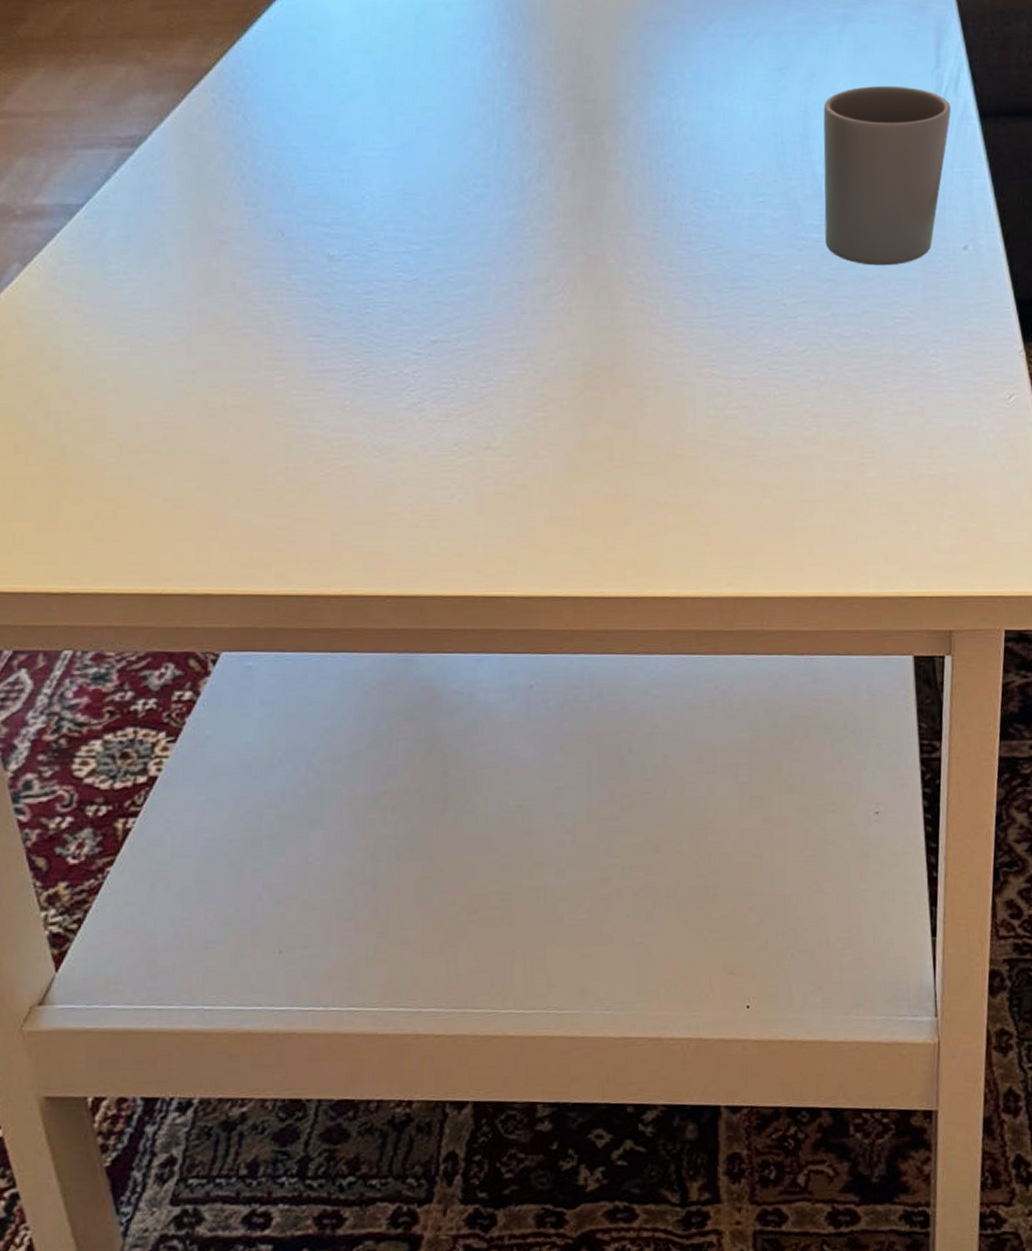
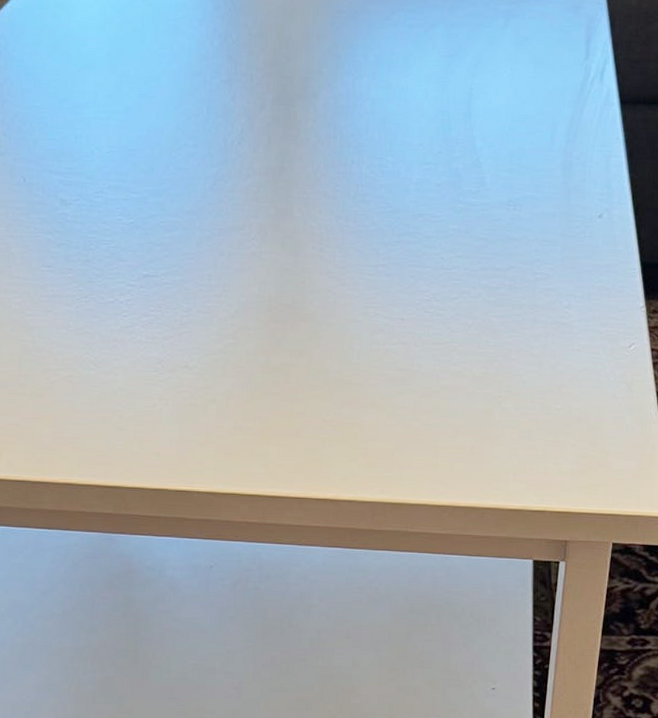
mug: present [823,85,951,266] -> none [480,73,596,229]

